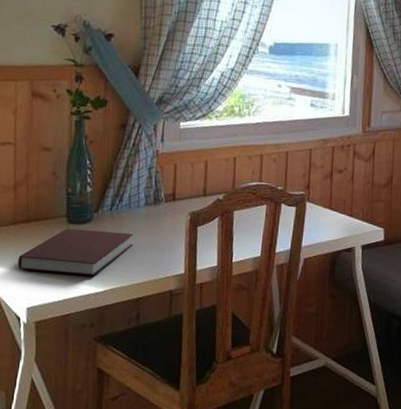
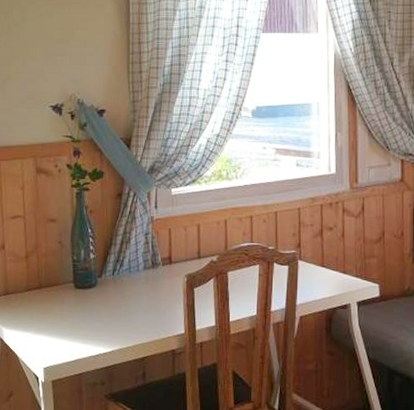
notebook: present [17,228,134,276] -> none [33,293,135,338]

